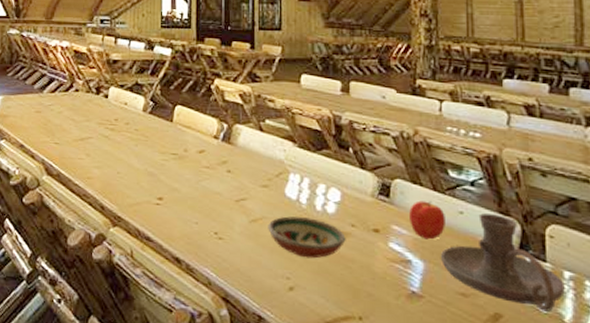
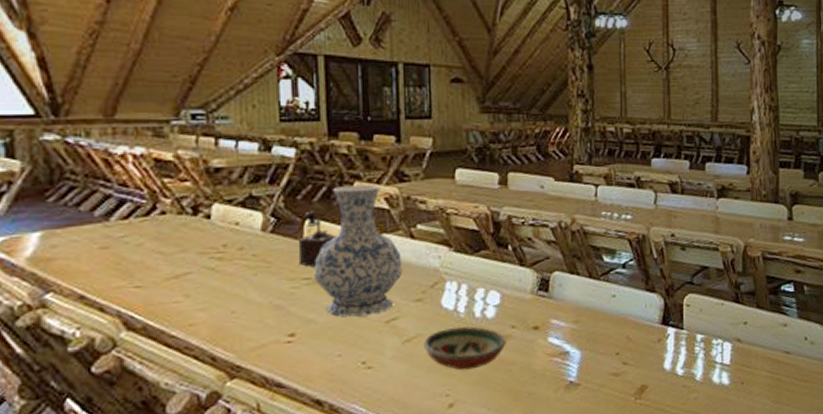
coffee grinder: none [168,99,200,145] -> present [298,210,338,267]
vase: none [180,81,252,193] -> present [314,184,403,317]
apple: present [409,200,445,240] -> none [567,289,600,328]
candle holder: present [441,213,565,312] -> none [596,292,697,375]

